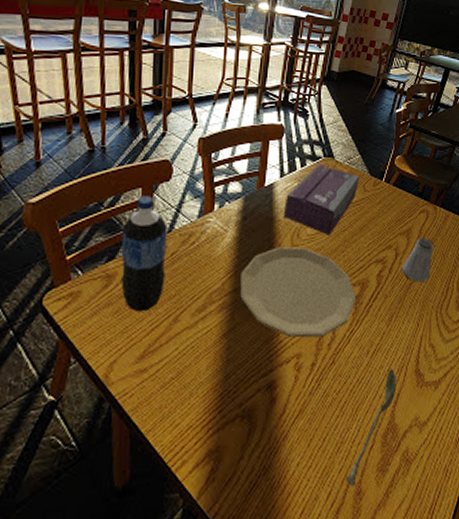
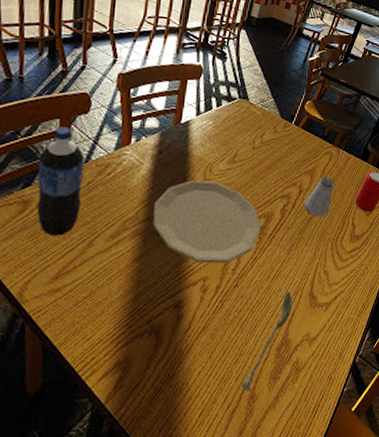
tissue box: present [283,164,360,235] -> none [197,105,272,172]

